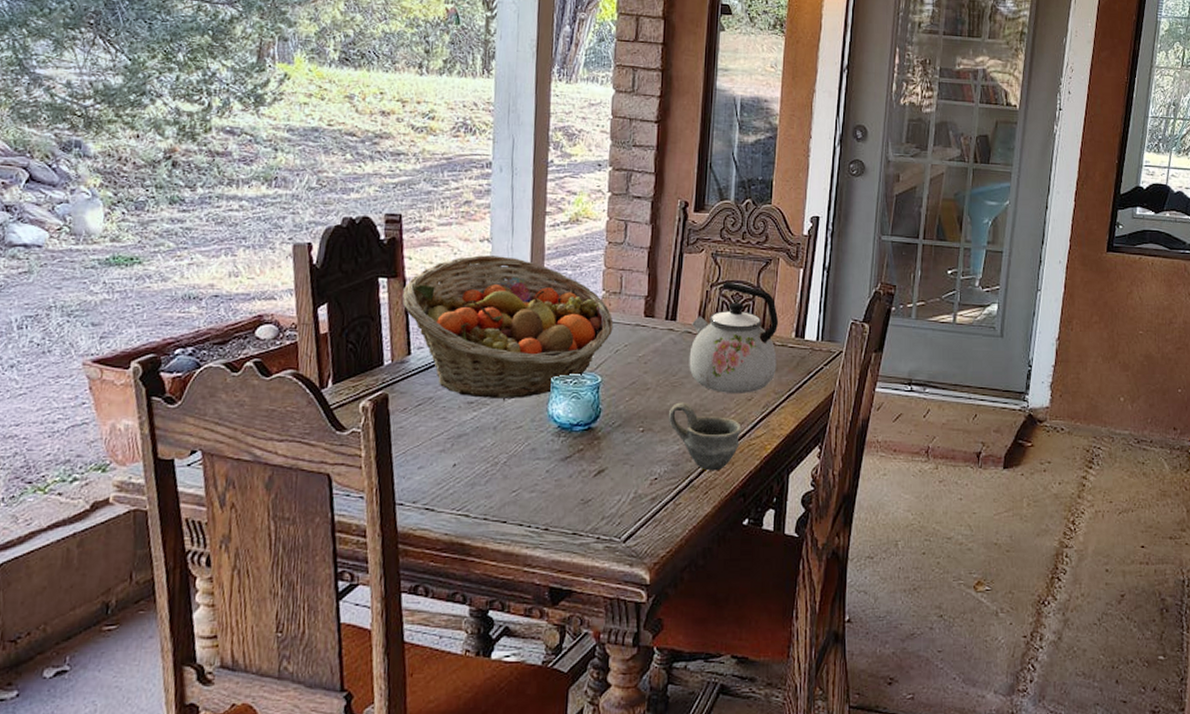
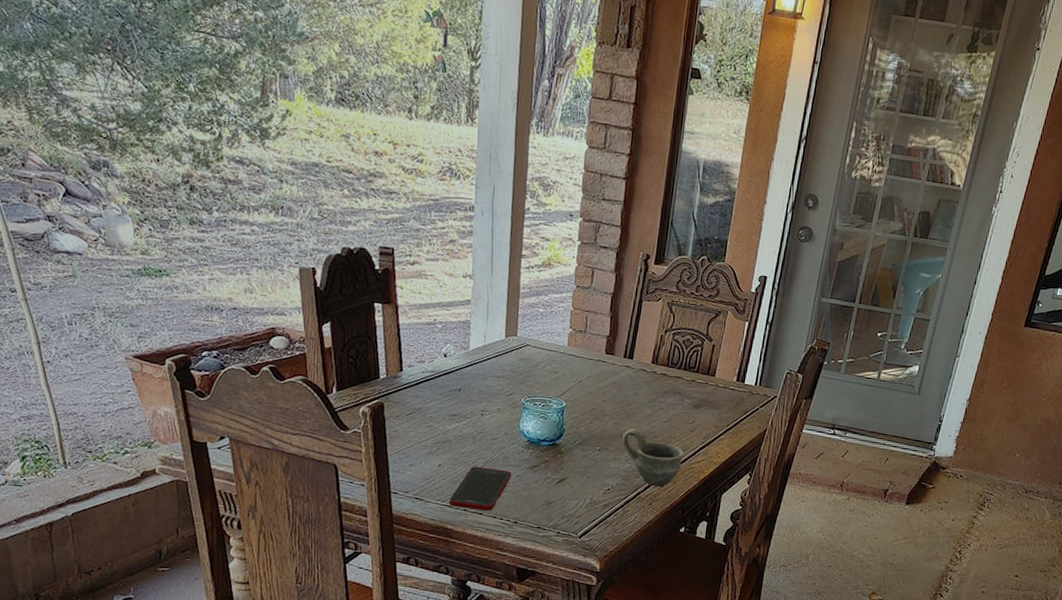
fruit basket: present [402,255,614,399] -> none [395,289,578,415]
cell phone: none [465,463,540,517] -> present [449,466,512,511]
kettle: present [689,282,779,393] -> none [642,328,723,426]

